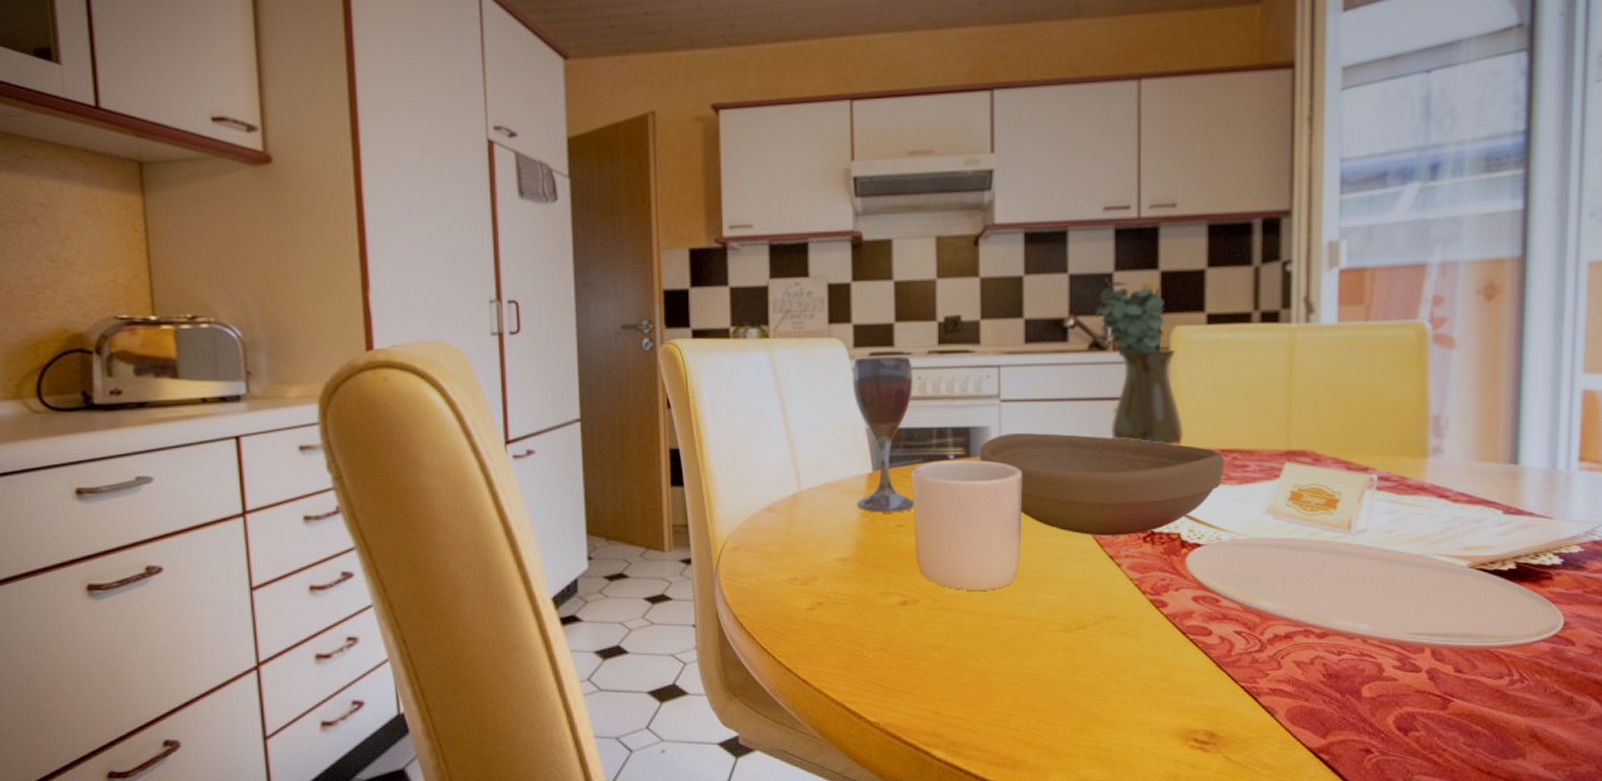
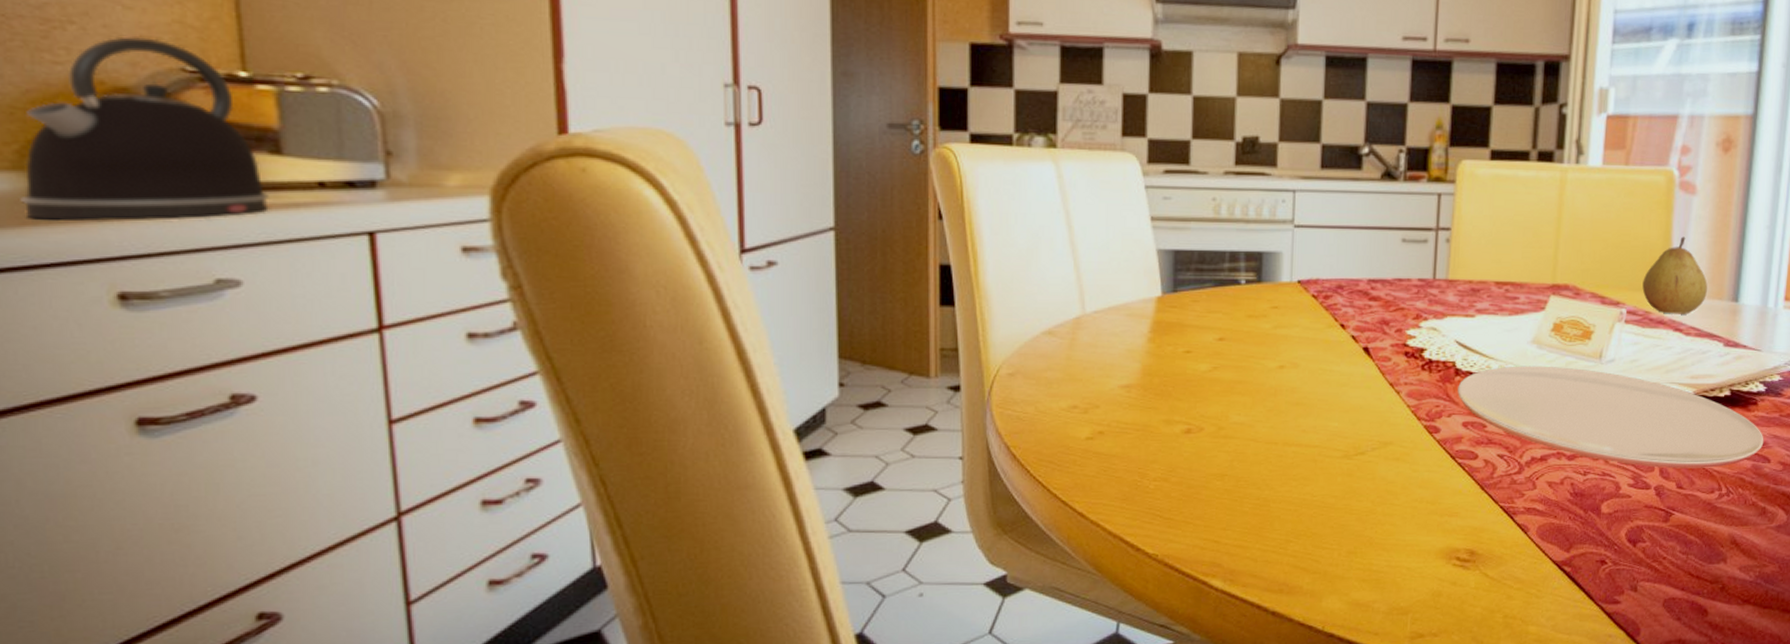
kettle: none [18,295,170,436] -> present [20,36,269,223]
cup: present [852,356,914,513] -> none [1143,174,1208,338]
mug: present [911,460,1023,590] -> none [1201,285,1312,418]
bowl: present [979,433,1225,536] -> none [1270,260,1498,364]
vase: present [1095,278,1184,446] -> none [1389,108,1464,277]
fruit: none [1395,394,1477,479] -> present [1642,236,1707,314]

